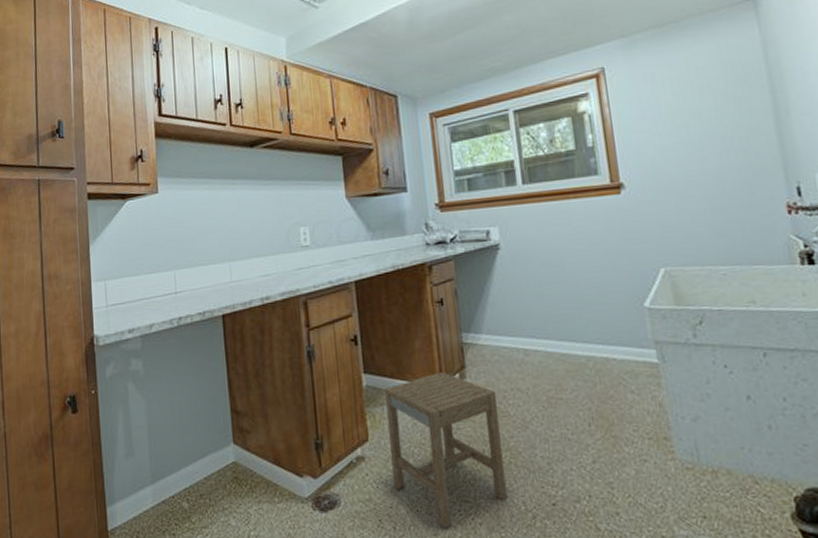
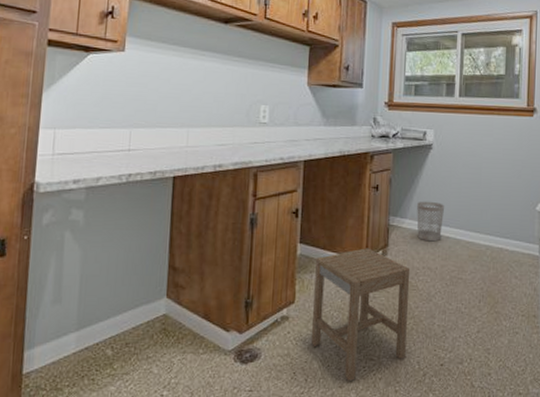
wastebasket: none [492,310,528,358] -> present [417,201,444,242]

